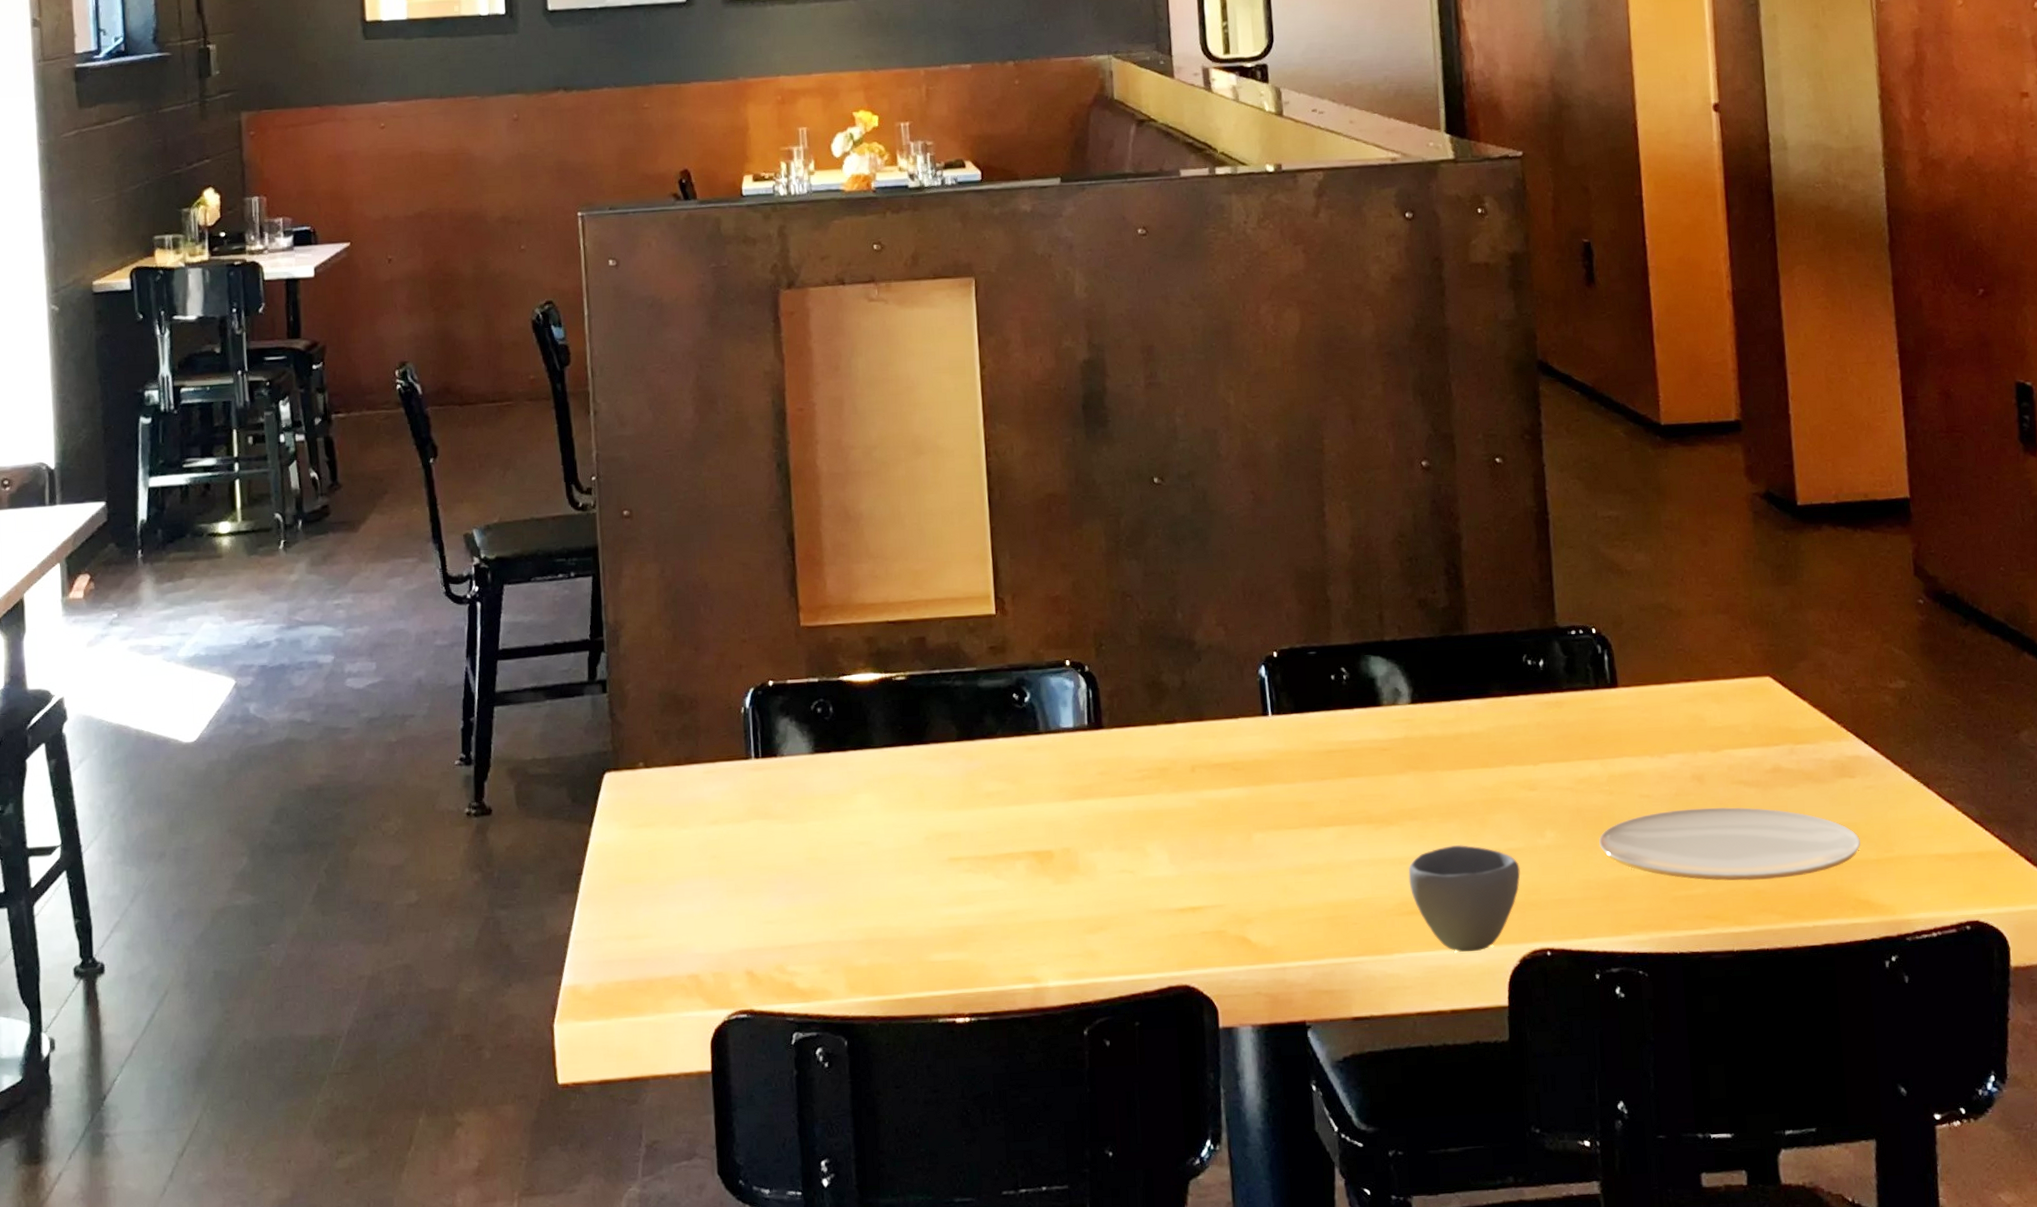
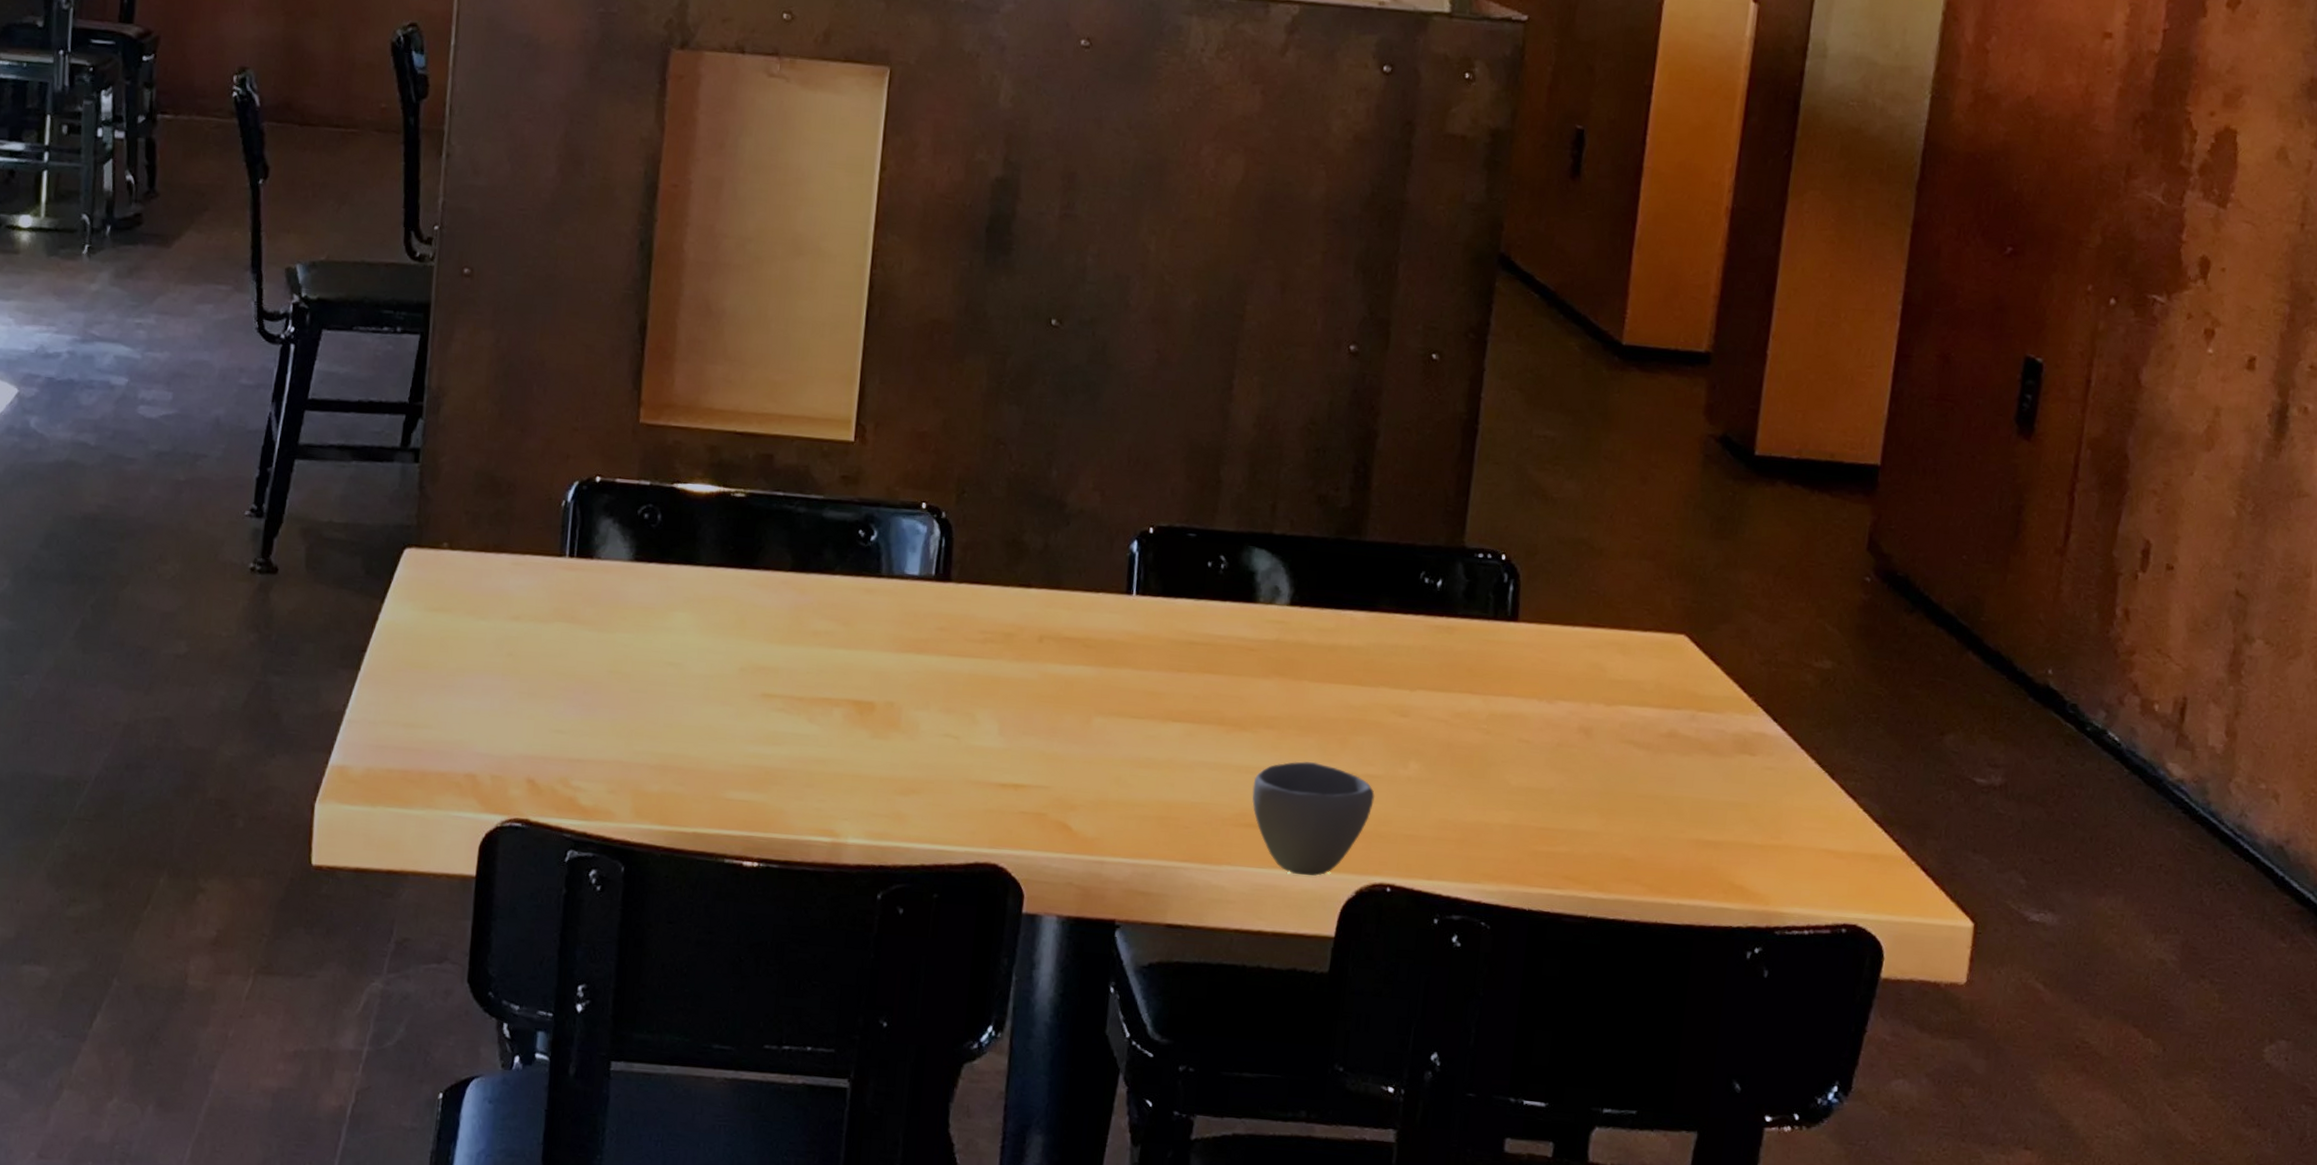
plate: present [1599,807,1861,882] -> none [1465,760,1747,850]

